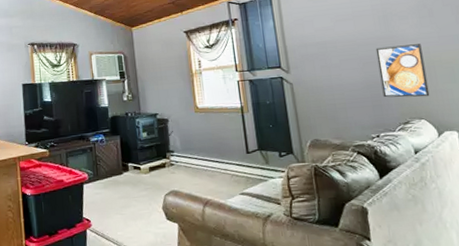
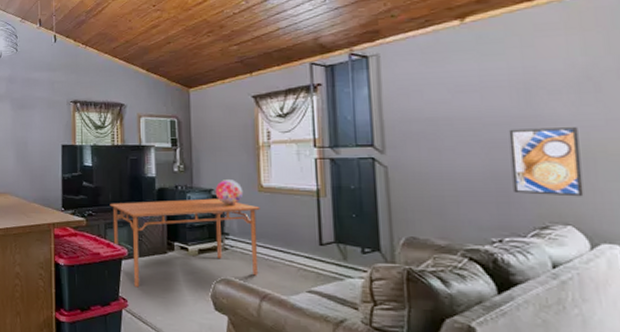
dining table: none [69,121,201,208] -> present [110,198,260,288]
decorative globe: none [159,104,183,126] -> present [215,180,244,205]

